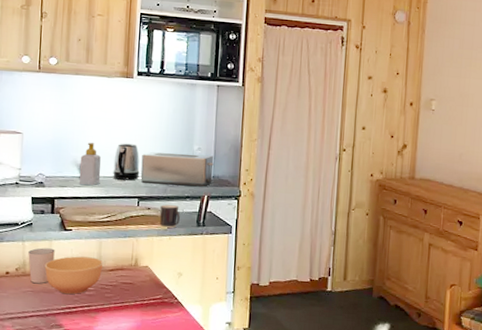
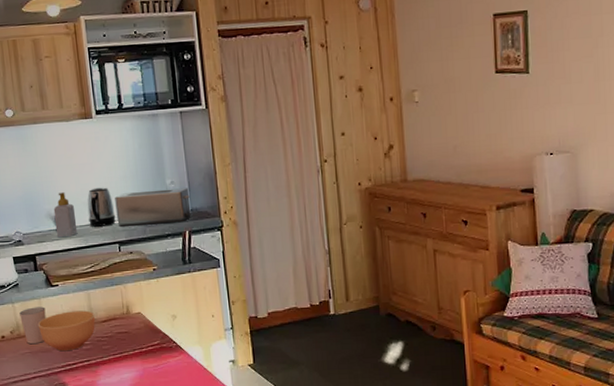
mug: present [159,204,180,229] -> none [142,245,165,271]

